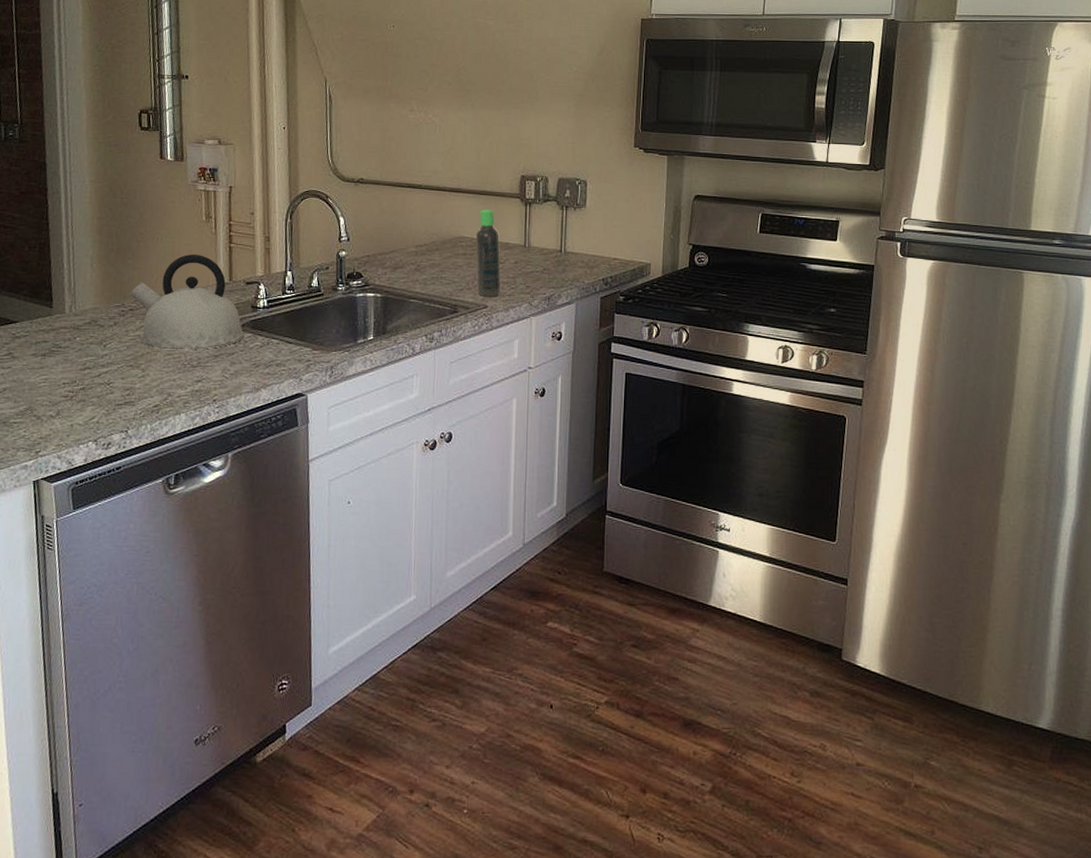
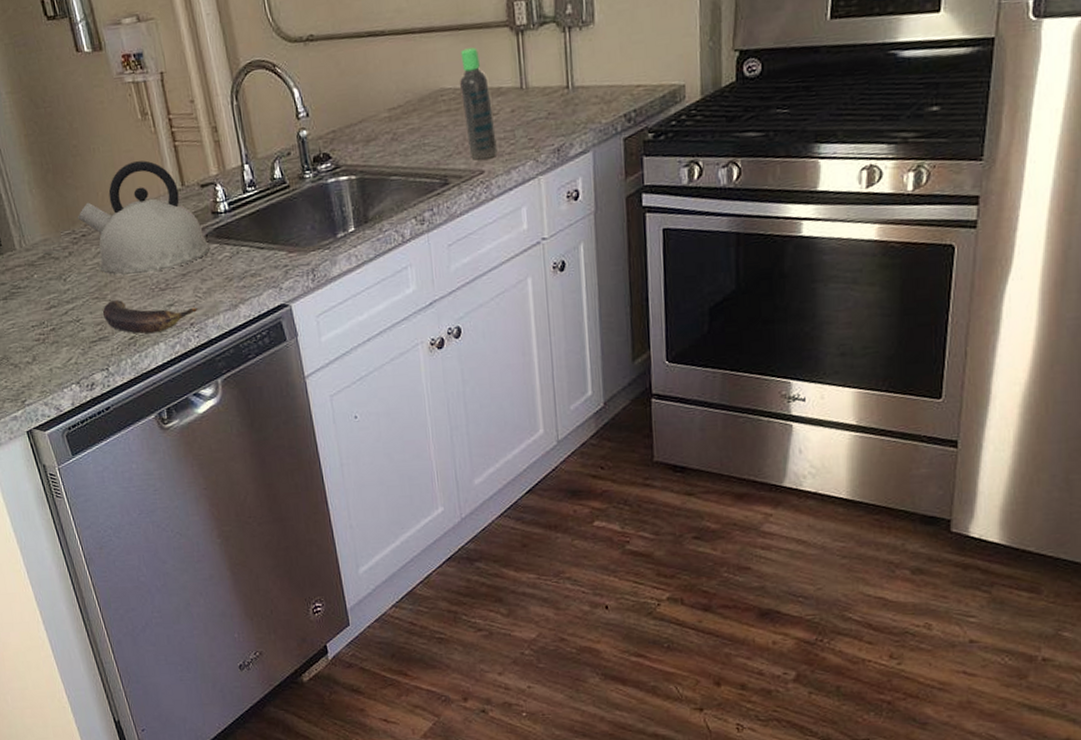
banana: none [133,370,223,404] -> present [102,300,198,334]

